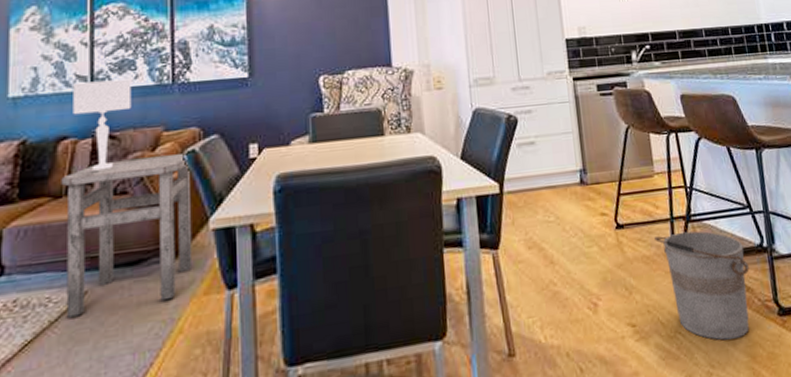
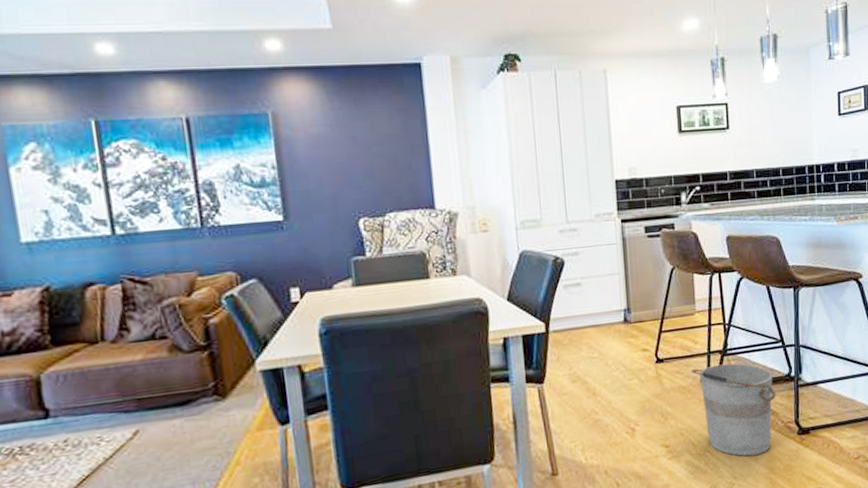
side table: present [61,154,193,318] -> none [94,299,243,455]
table lamp: present [73,79,132,171] -> none [91,222,160,317]

